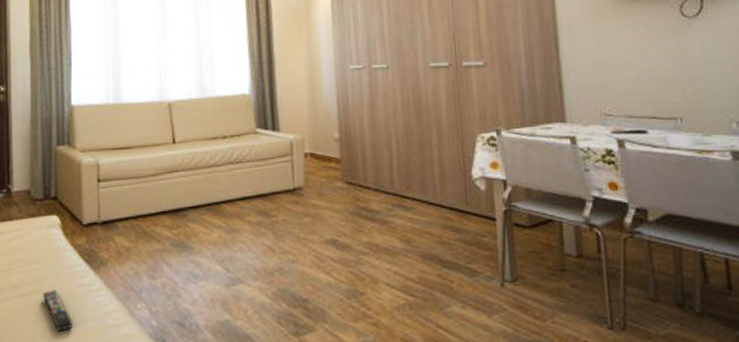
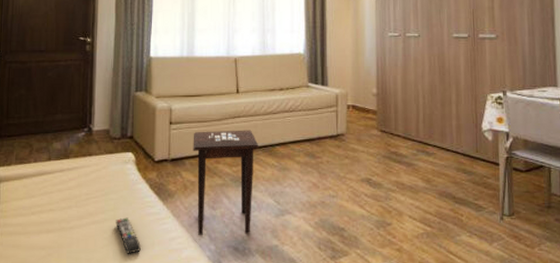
side table: none [125,185,203,309] -> present [193,130,260,235]

